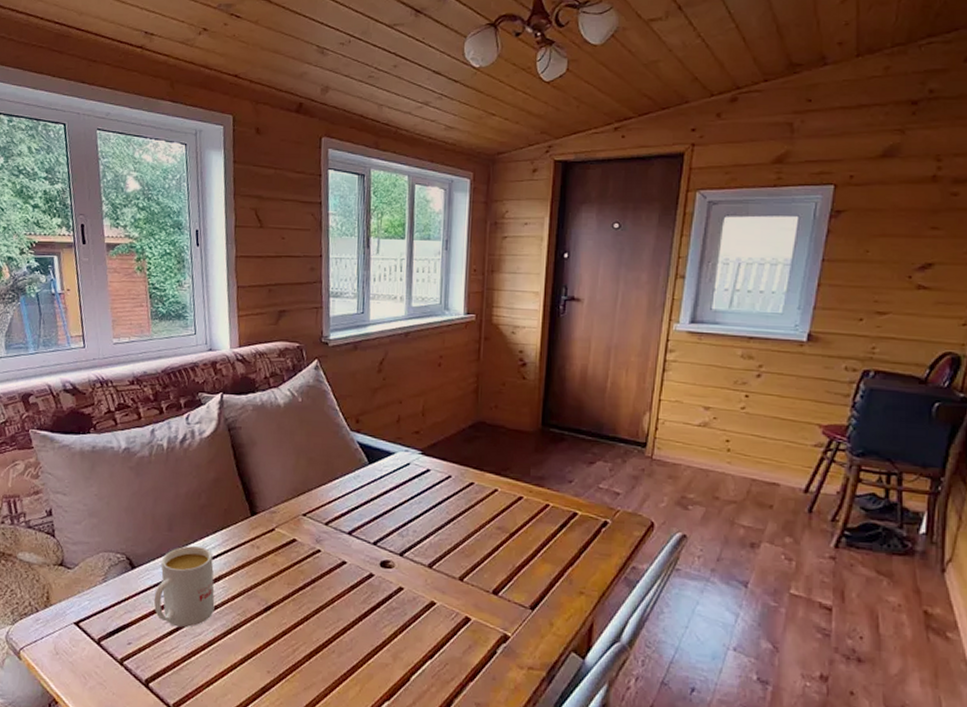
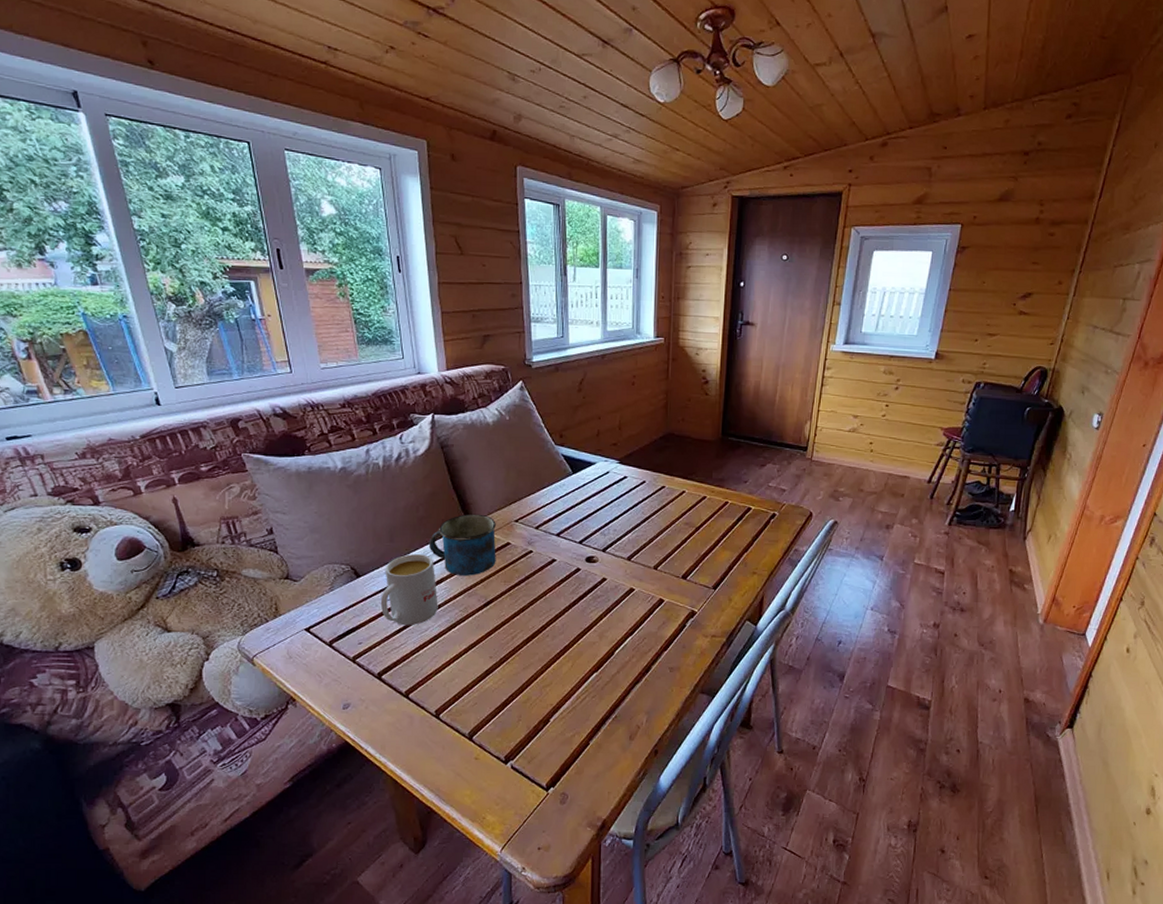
mug: none [208,504,282,575] -> present [428,513,496,576]

